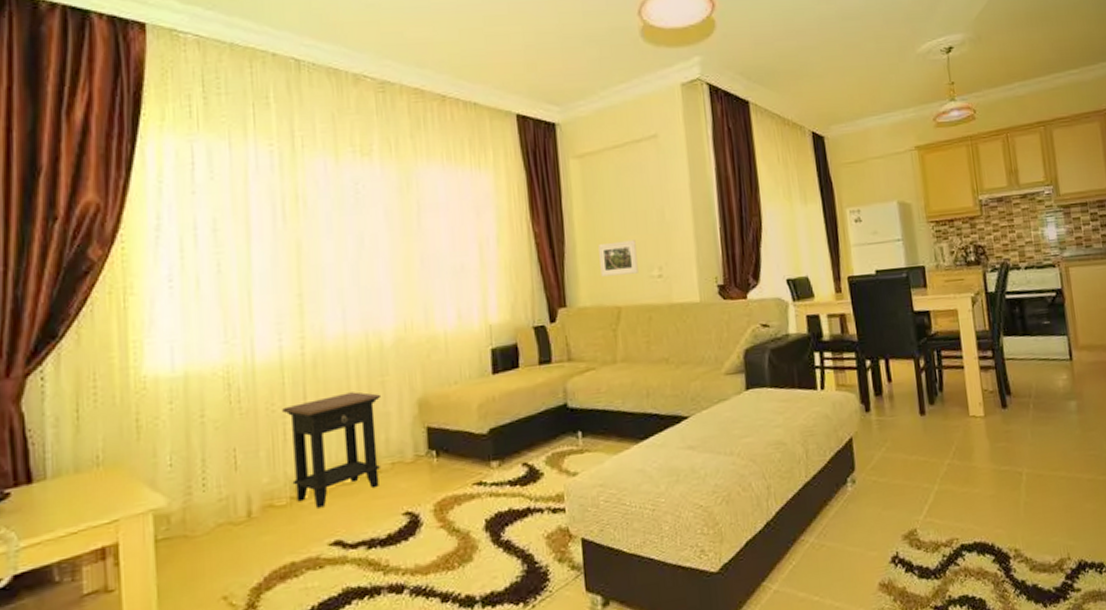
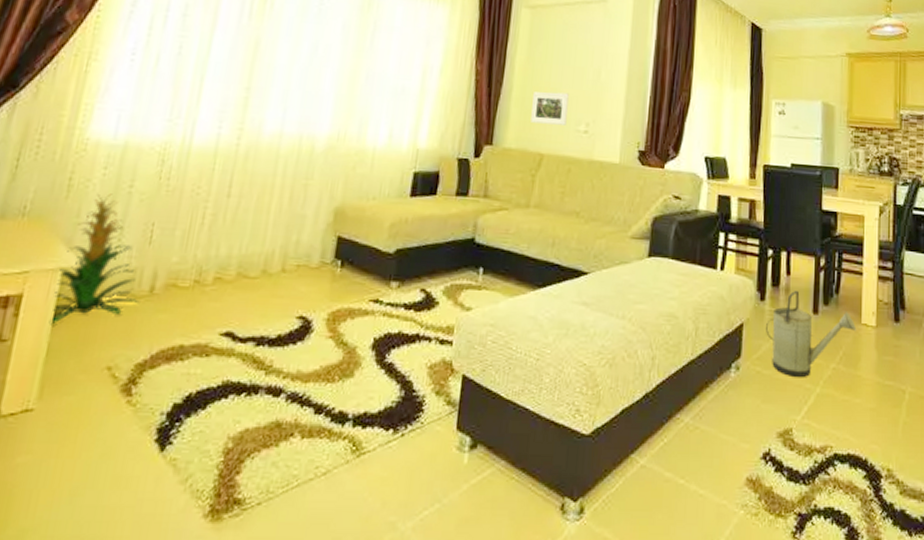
indoor plant: none [150,427,240,568] -> present [48,193,140,325]
side table: present [282,392,382,508] -> none [199,189,302,296]
watering can: none [875,396,966,480] -> present [766,291,857,377]

